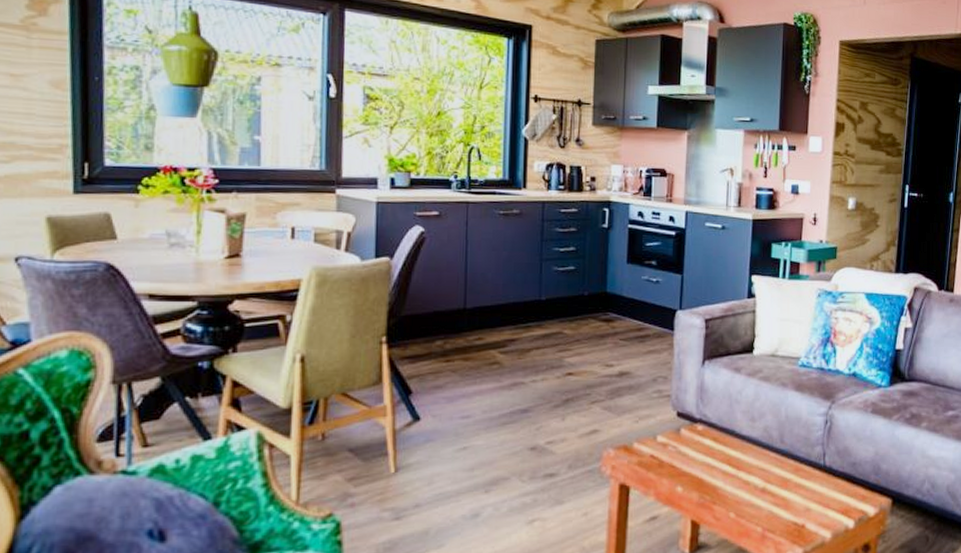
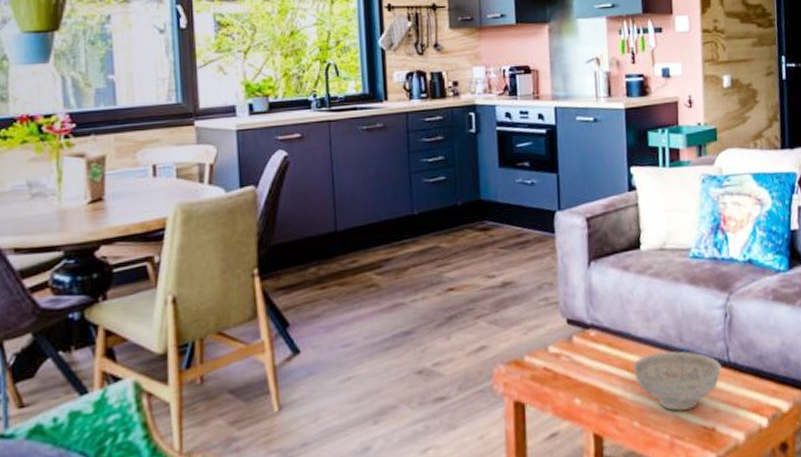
decorative bowl: none [734,450,817,507] -> present [632,350,722,412]

